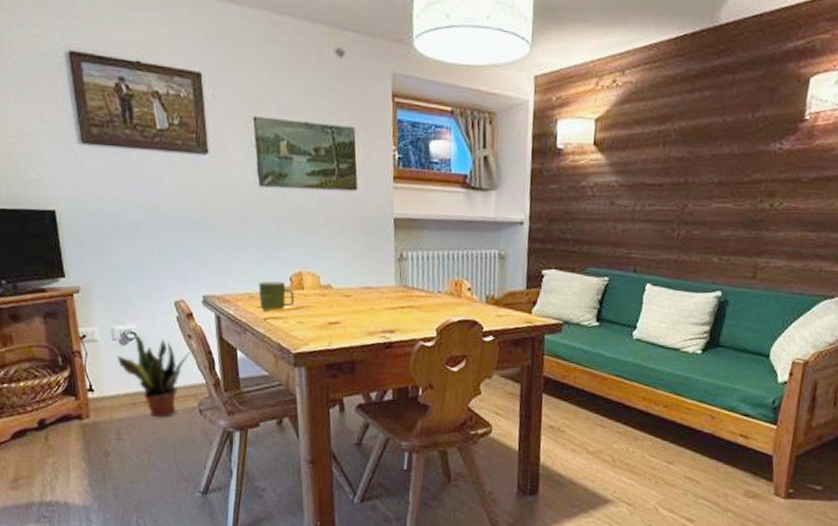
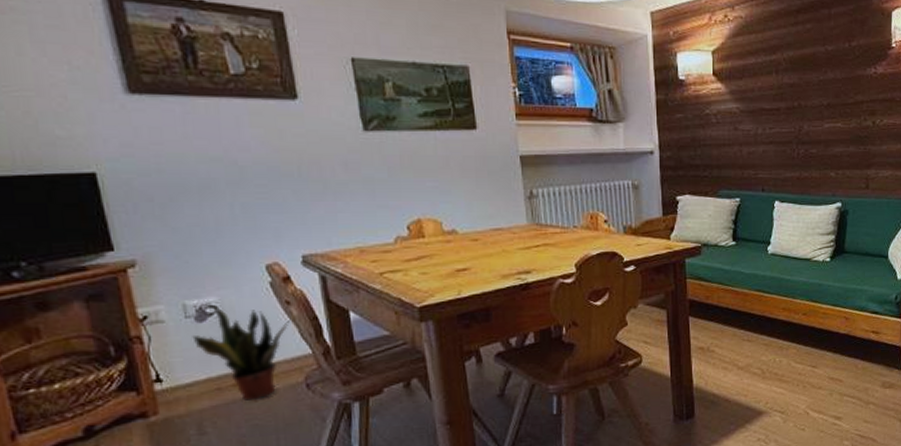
mug: present [258,281,295,312] -> none [370,232,415,265]

